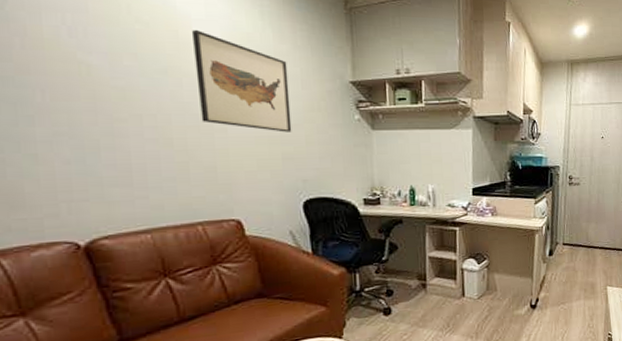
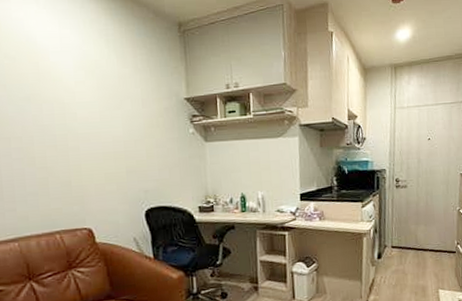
wall art: present [191,30,292,132] -> none [49,61,135,148]

